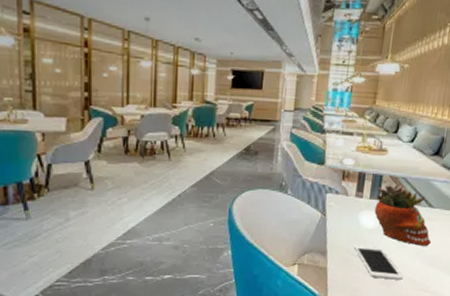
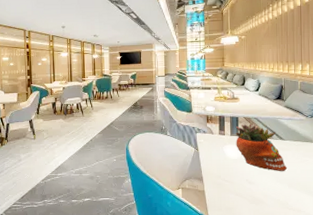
cell phone: present [354,245,403,280] -> none [224,172,269,200]

